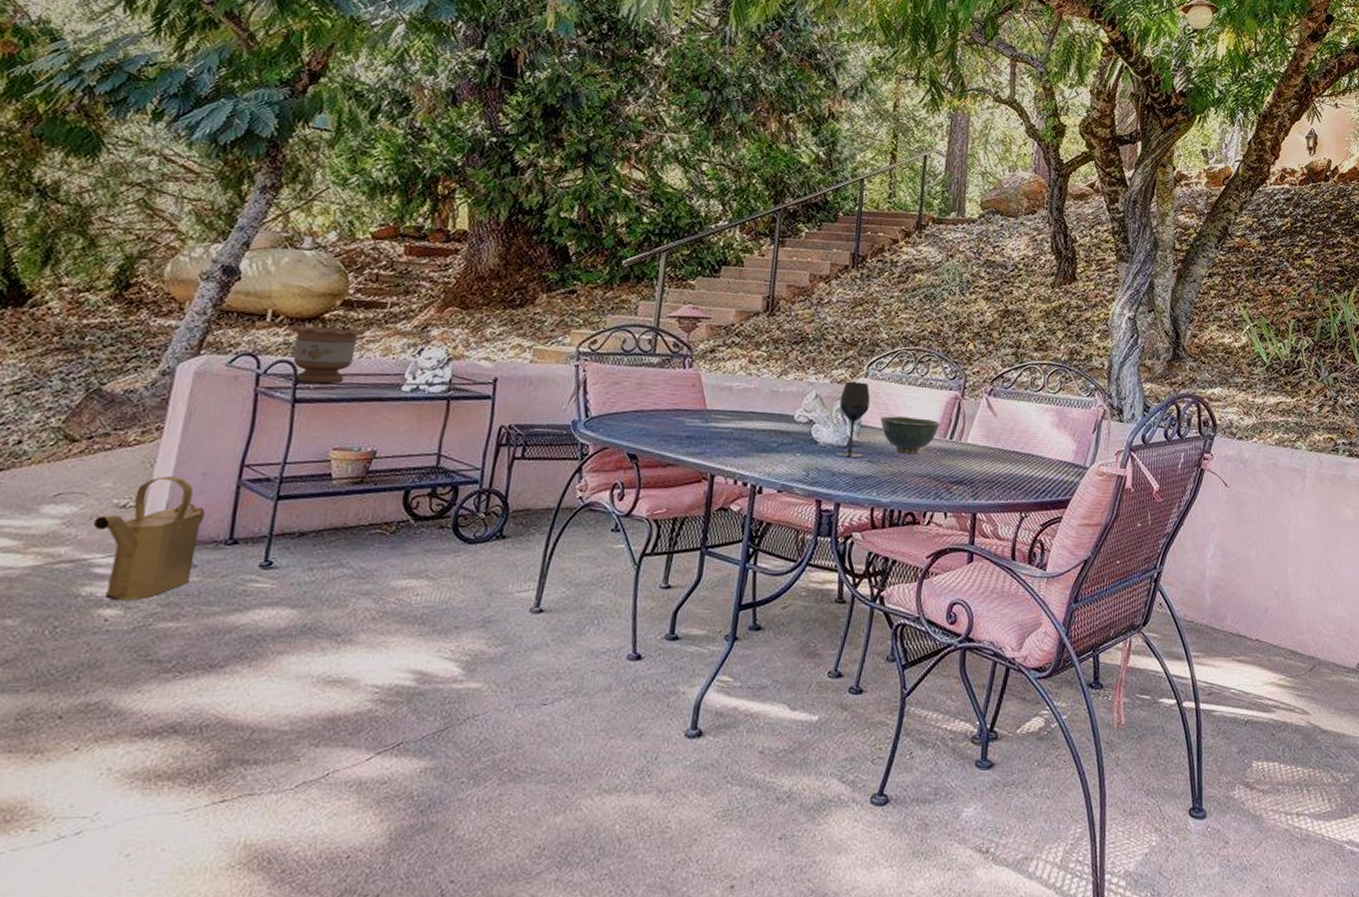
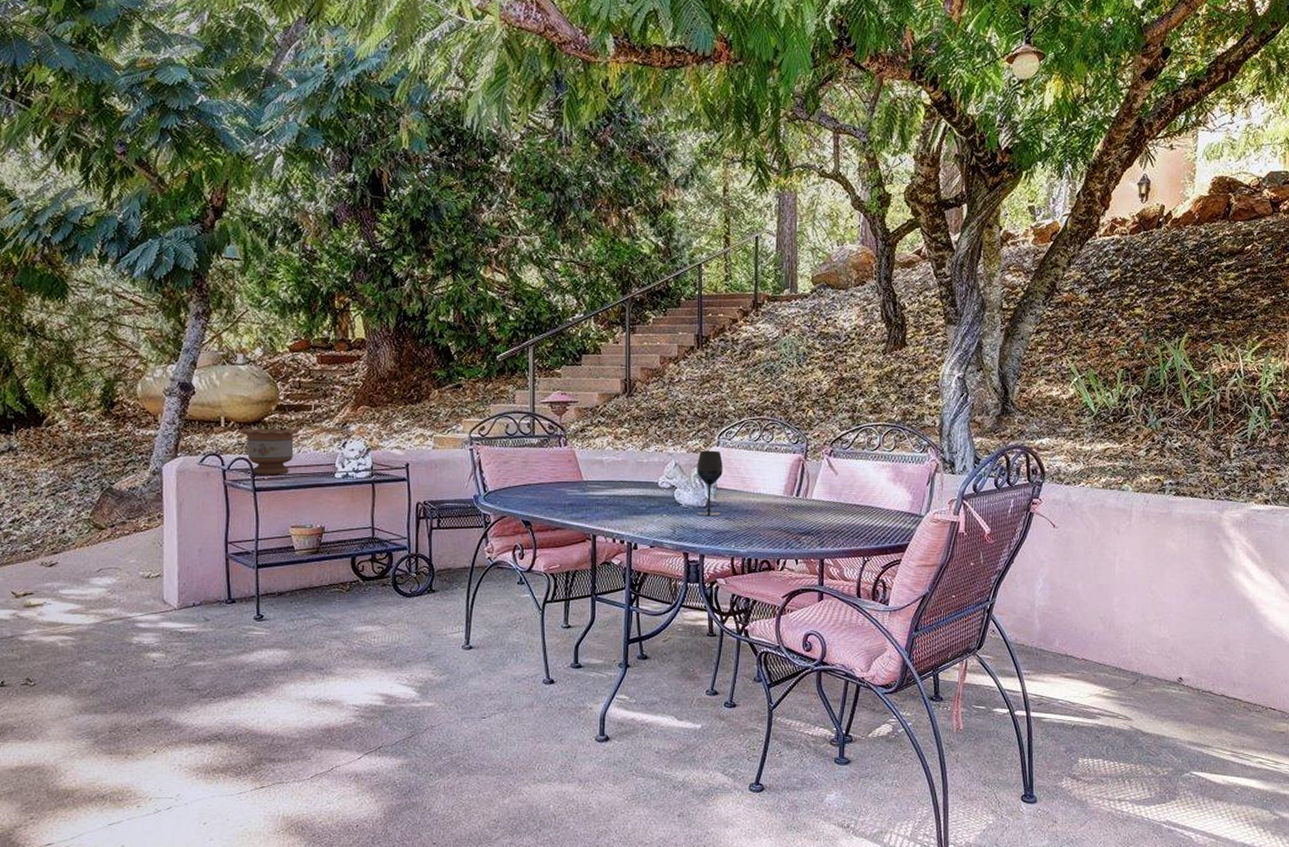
watering can: present [92,476,205,600] -> none [129,553,207,646]
bowl: present [880,416,941,454] -> none [733,479,787,511]

